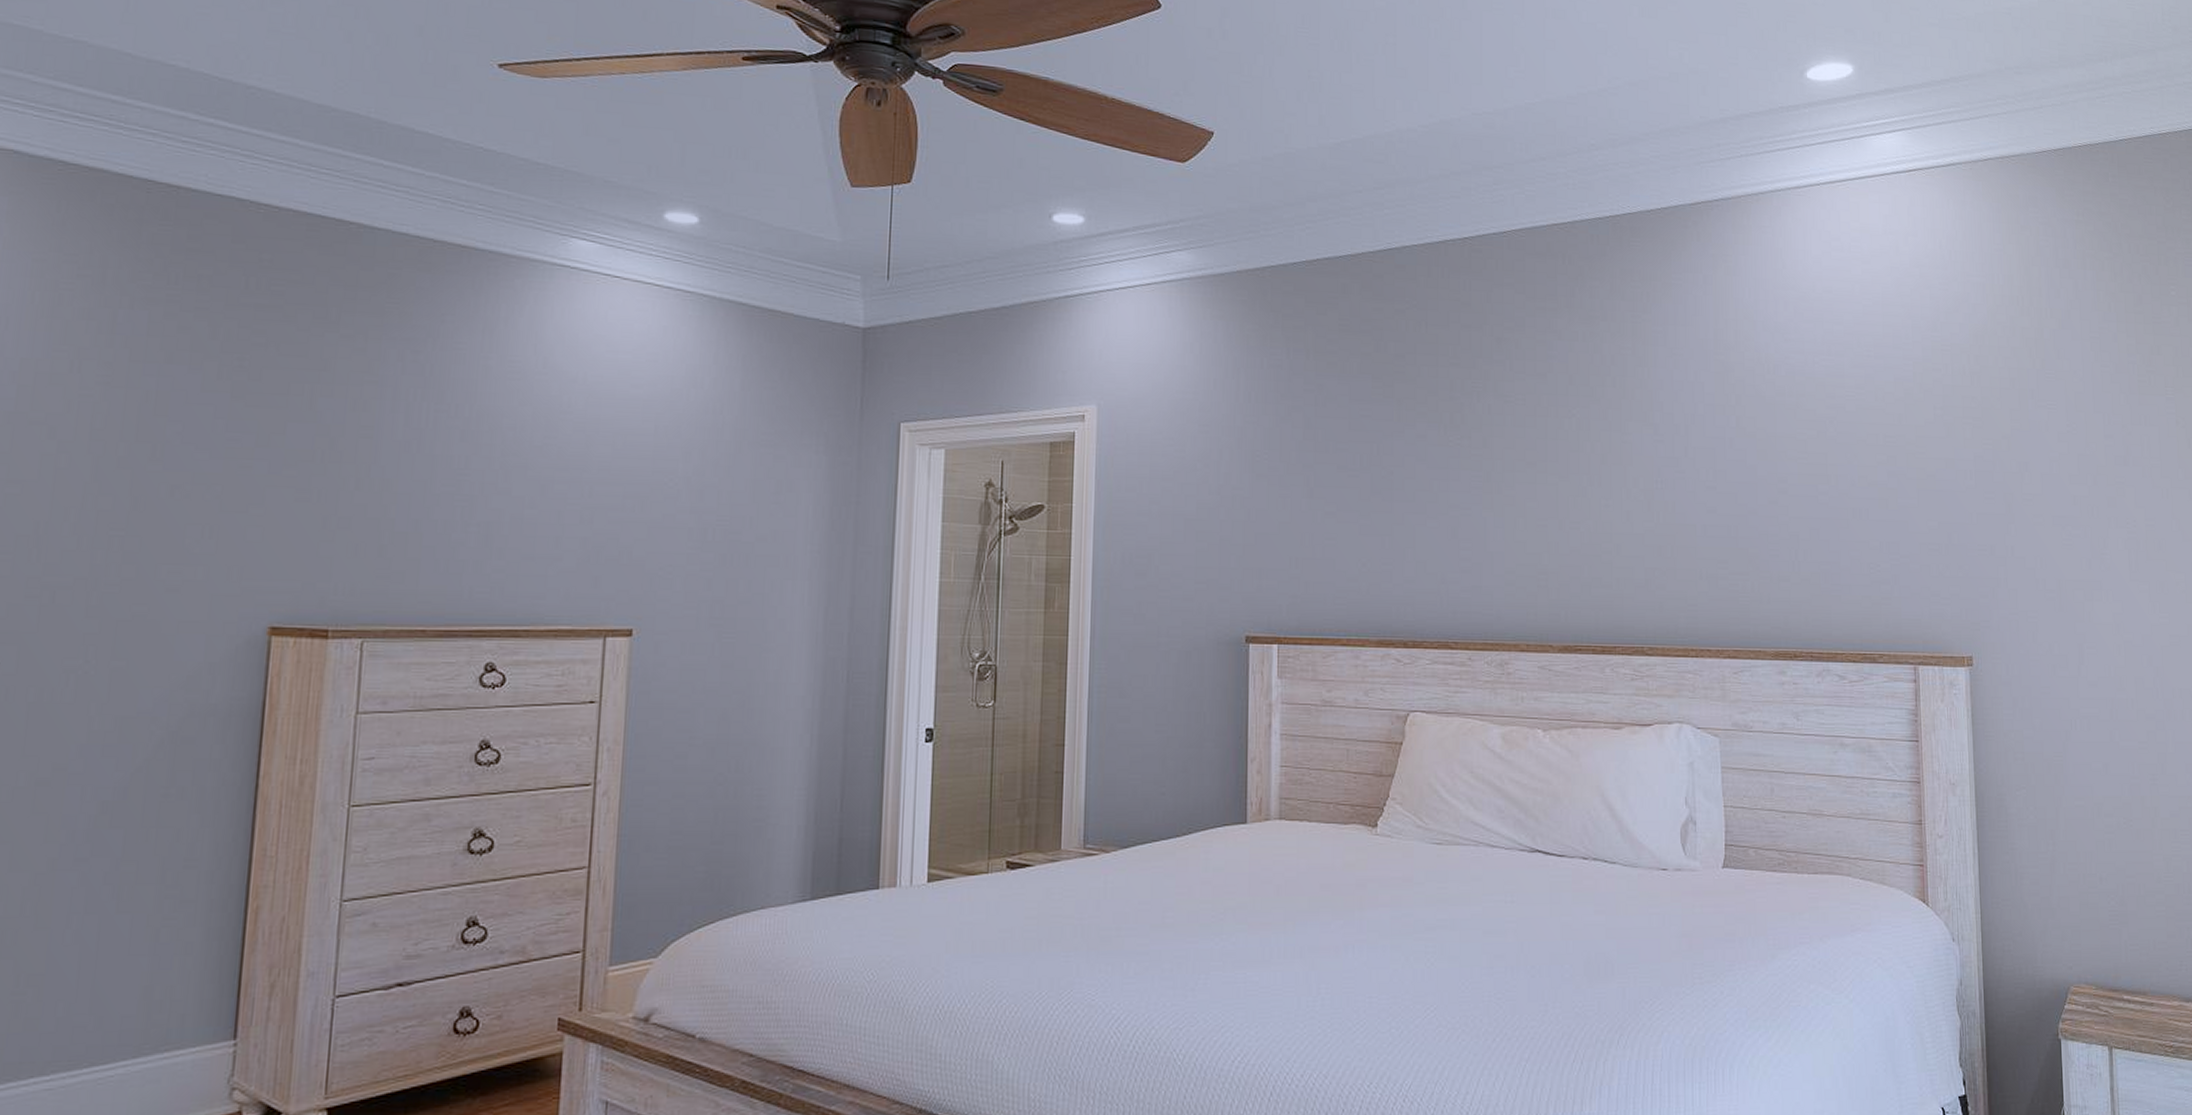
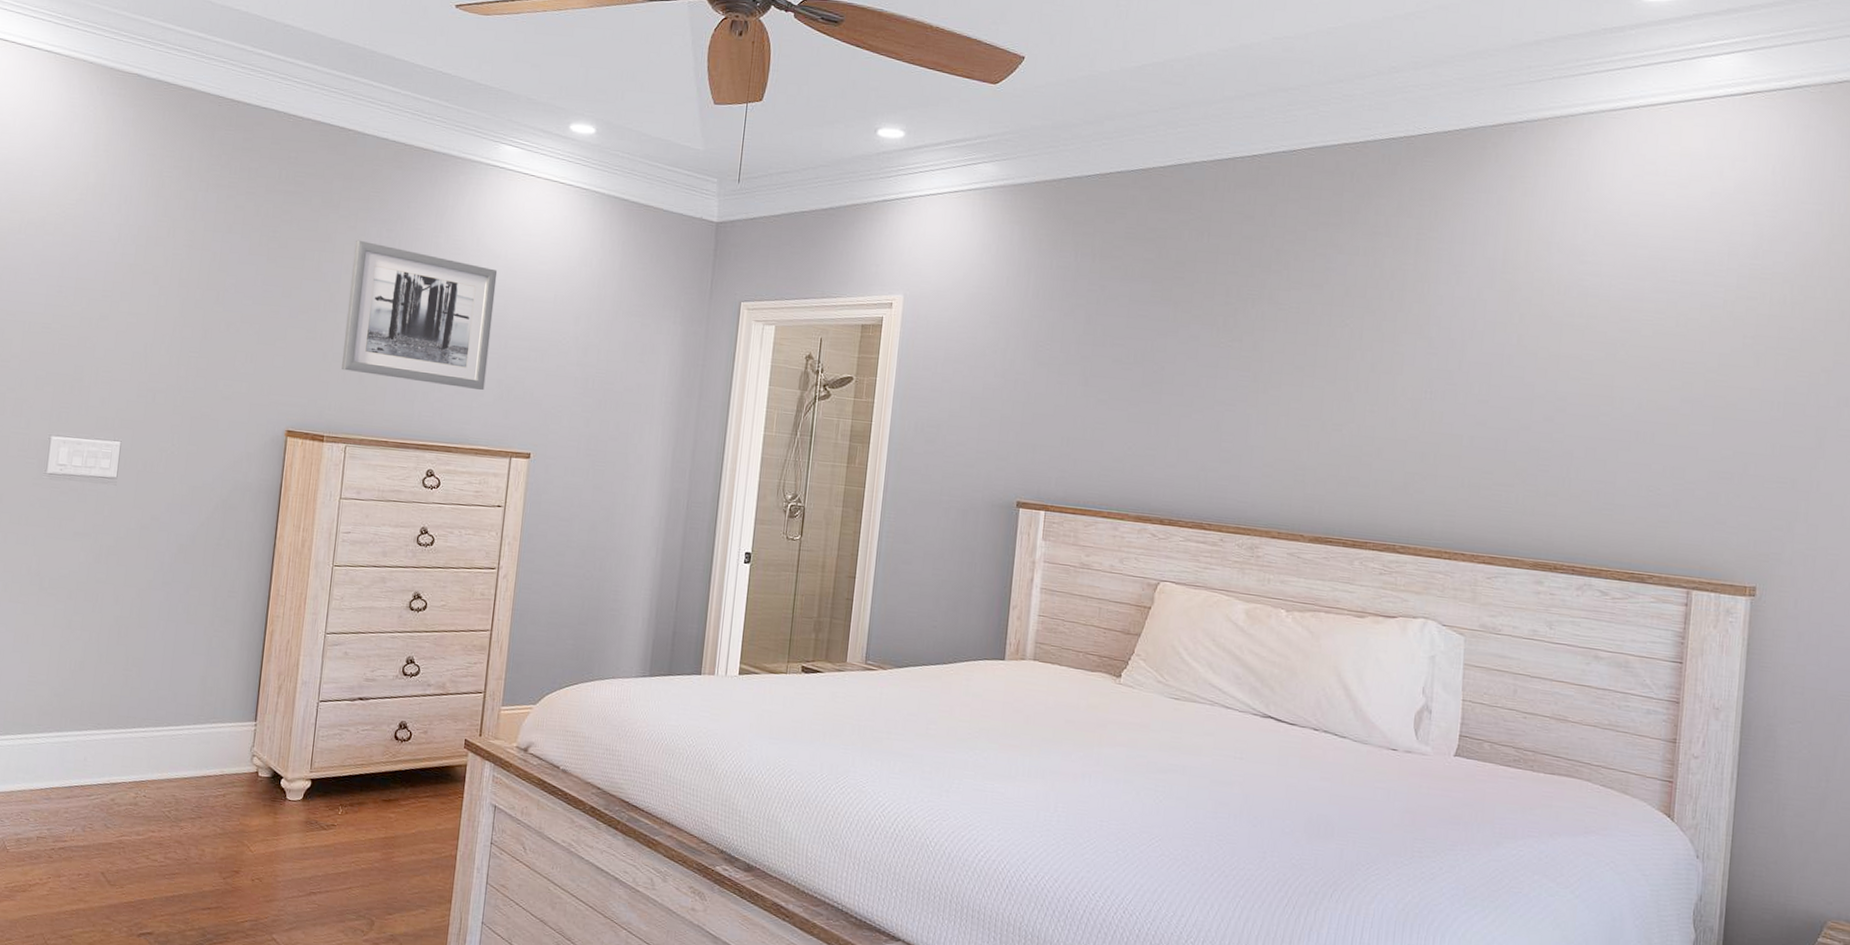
wall art: none [351,366,574,554] -> present [342,240,498,391]

